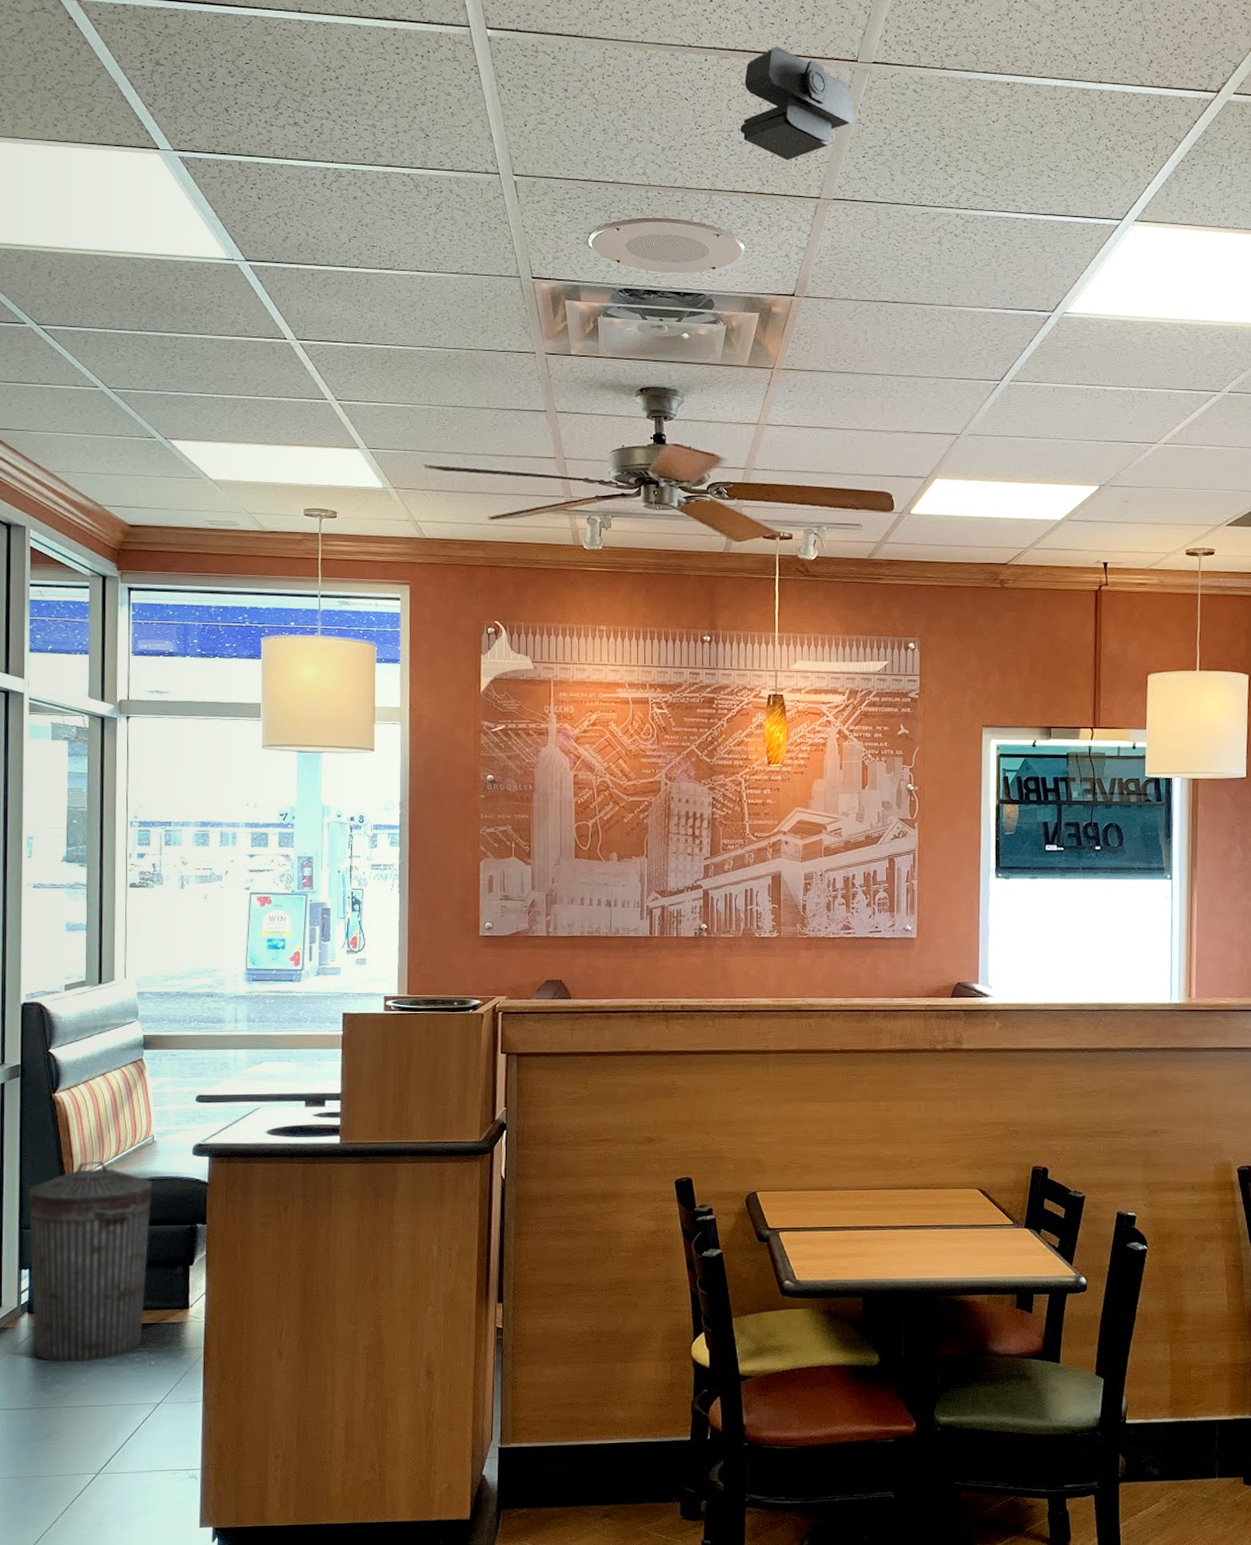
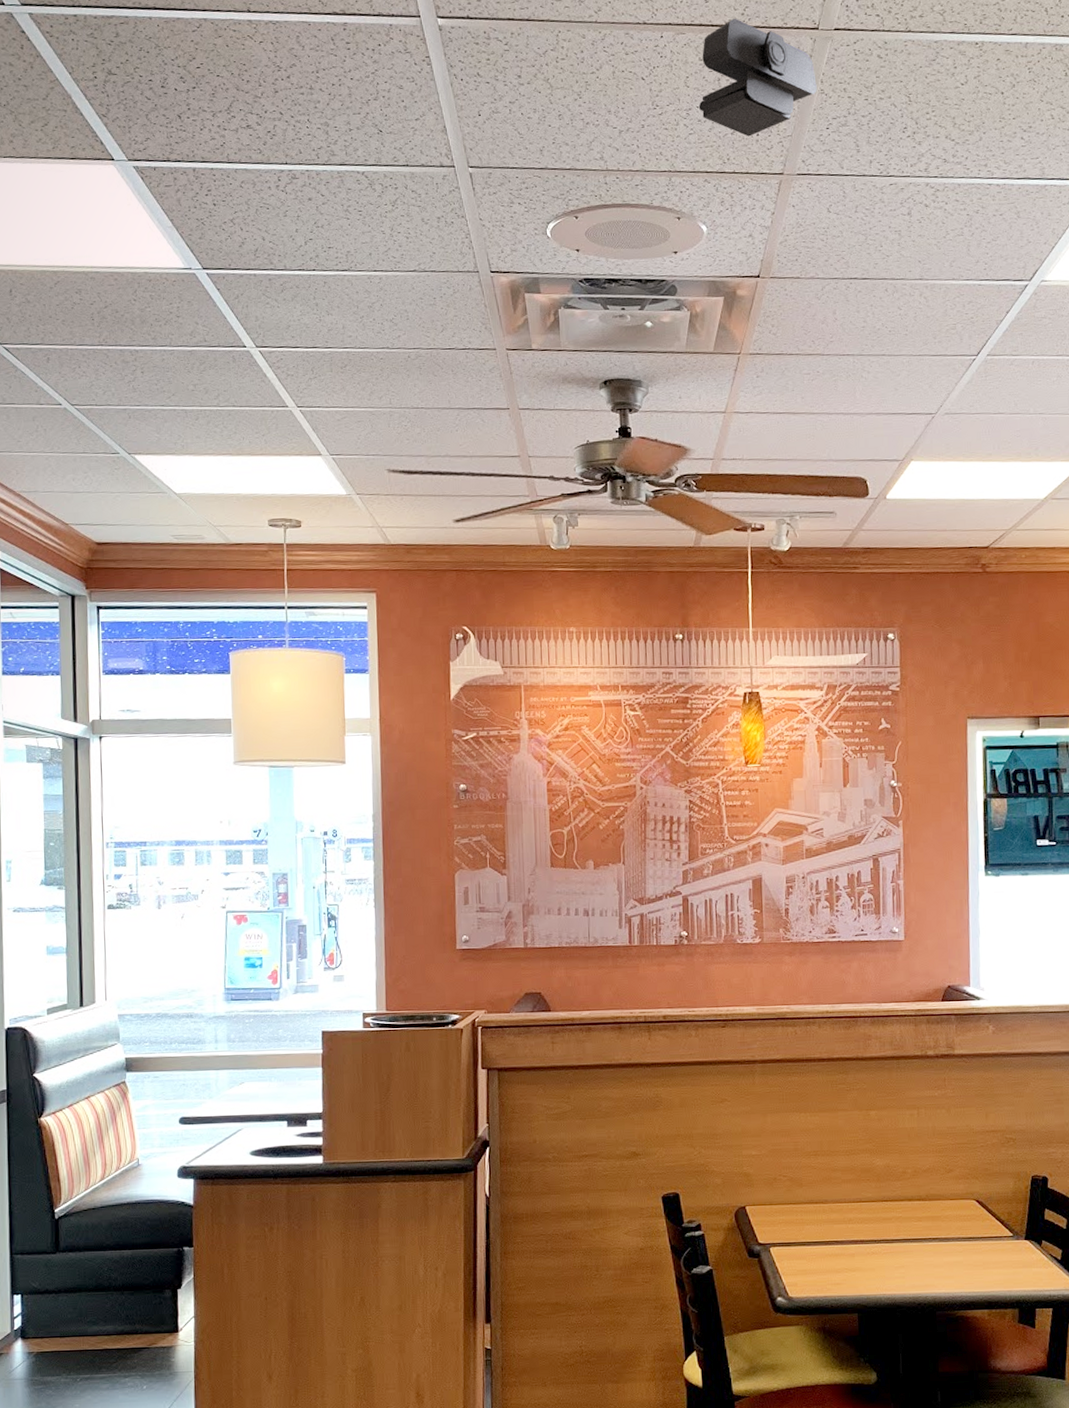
trash can: present [28,1160,153,1363] -> none [17,1184,140,1388]

